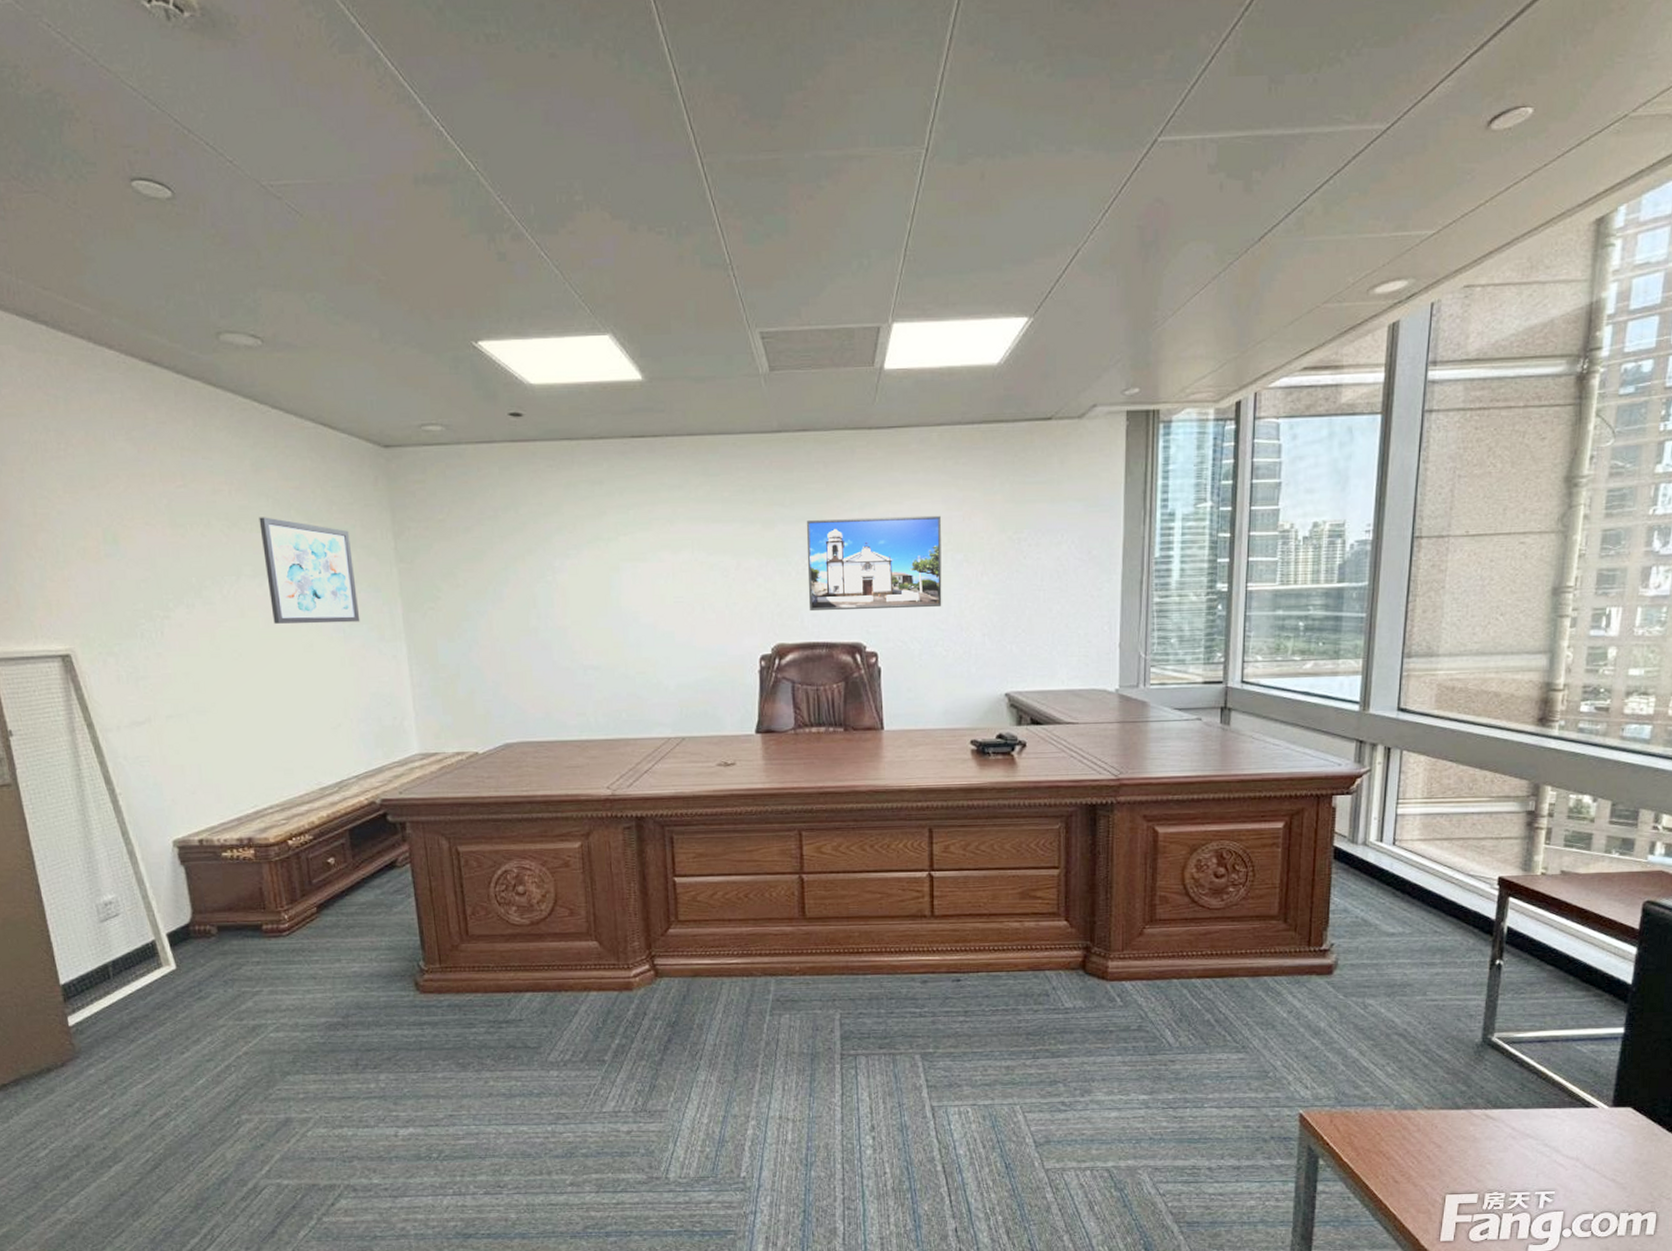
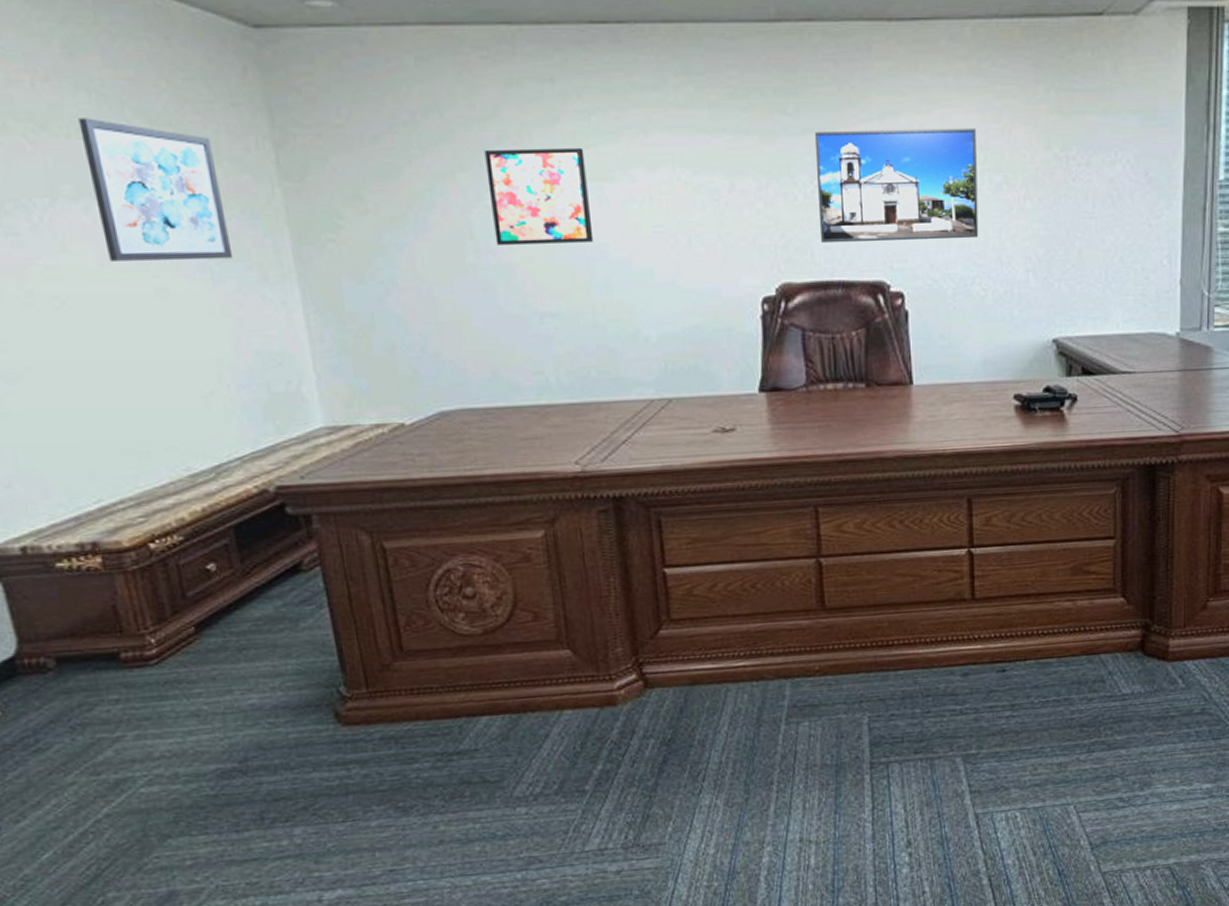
wall art: none [547,535,628,612] -> present [484,147,594,245]

